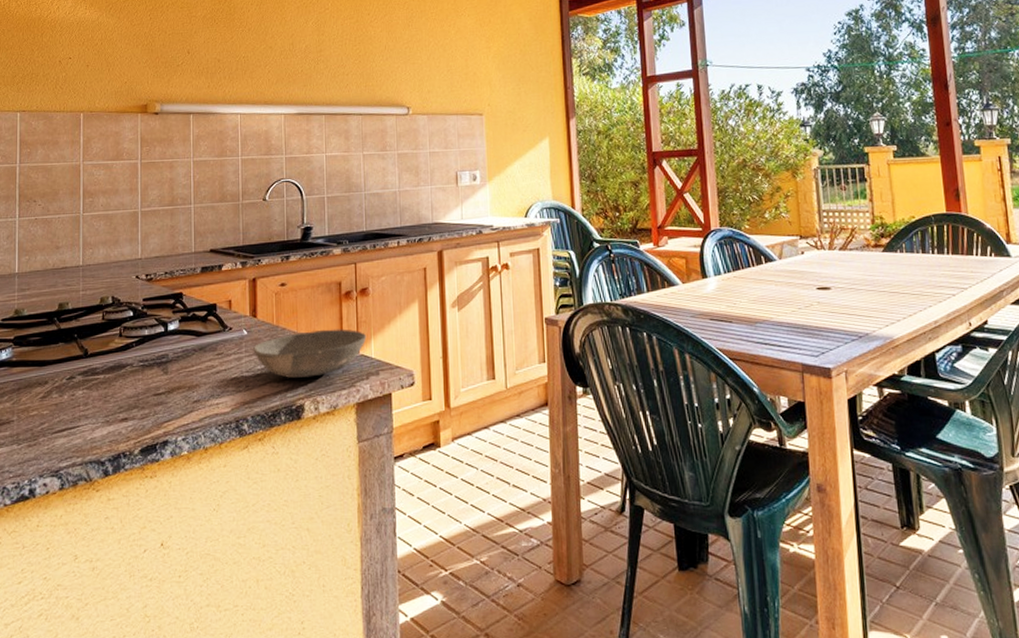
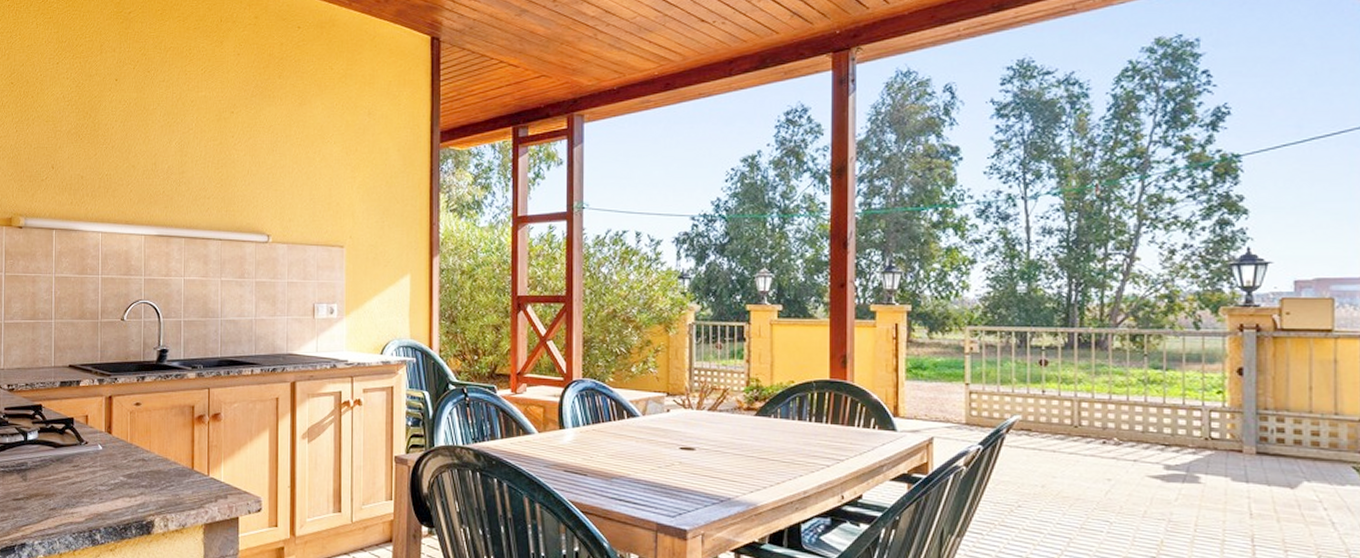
bowl: present [253,329,367,378] -> none [108,450,217,495]

